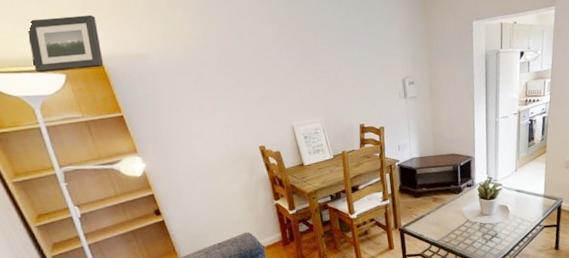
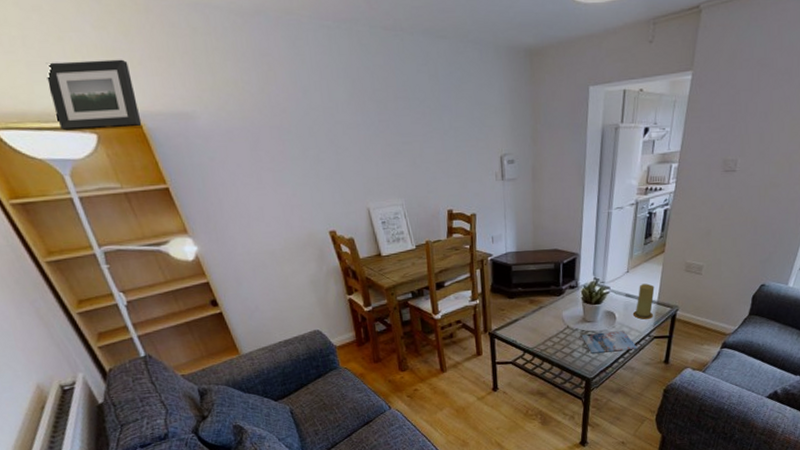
magazine: none [480,222,531,244] -> present [581,330,638,354]
candle: none [524,180,541,211] -> present [633,283,655,319]

